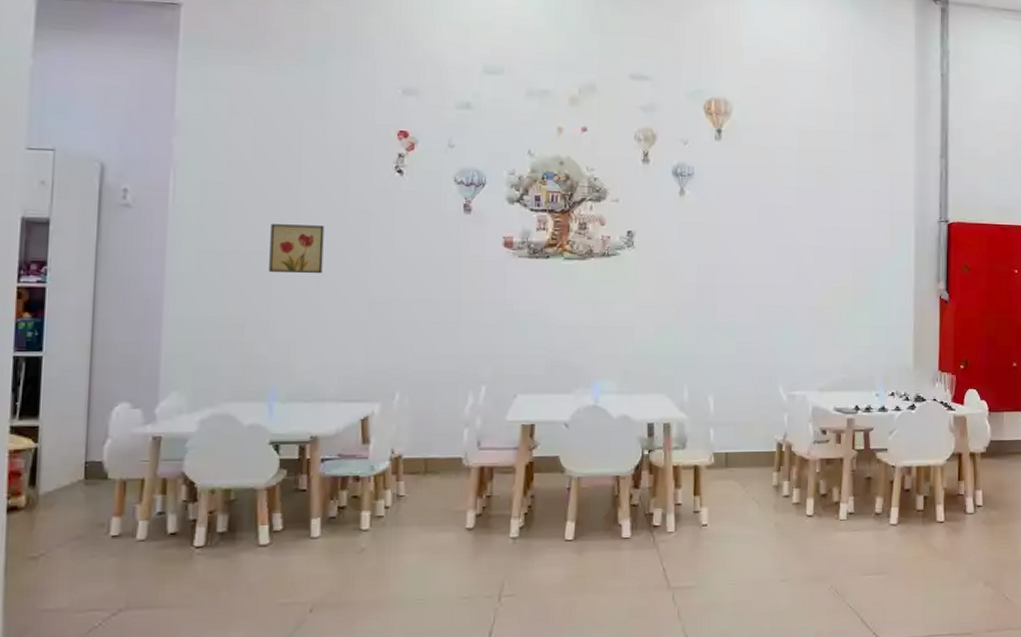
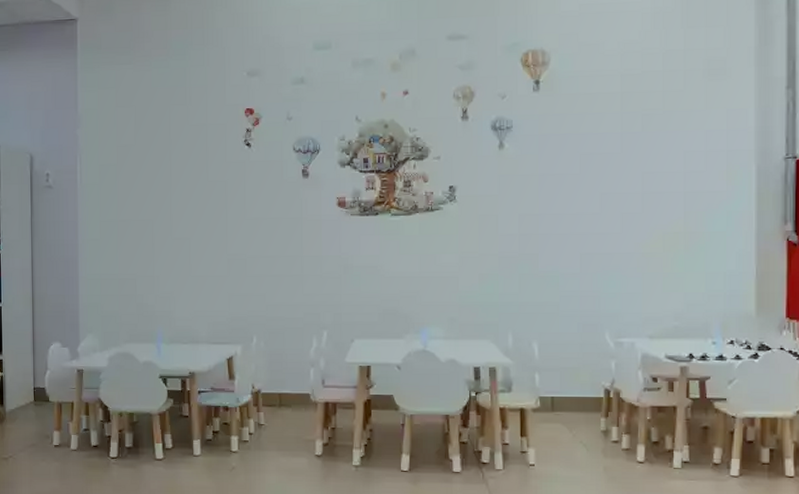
wall art: present [269,224,324,274] -> none [151,195,192,237]

